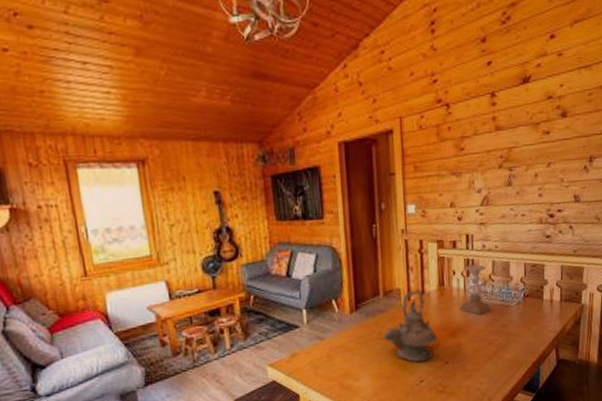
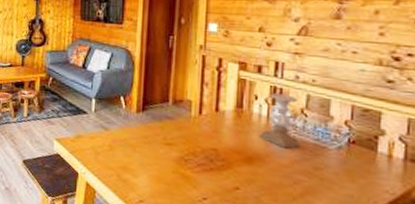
teapot: present [382,288,438,362] -> none [166,105,229,180]

